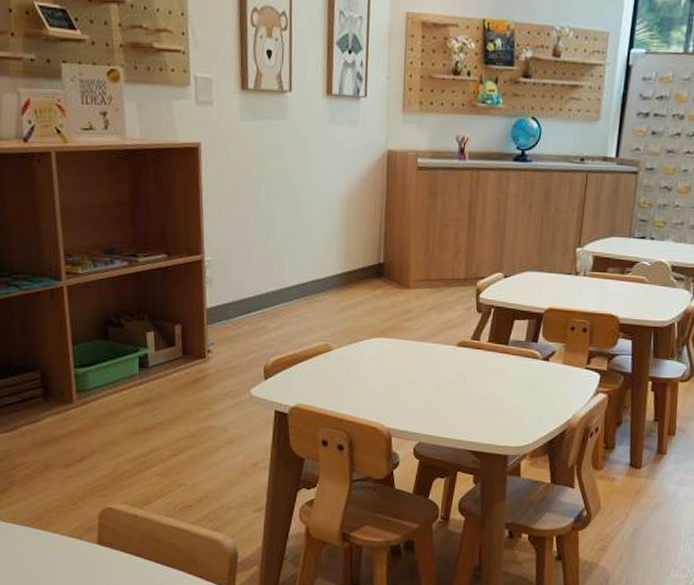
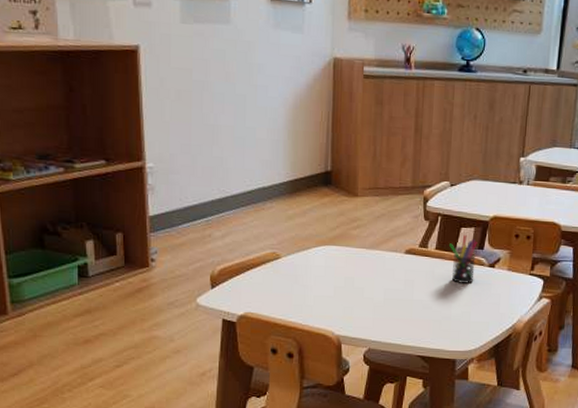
pen holder: none [501,326,532,378] -> present [448,234,478,285]

